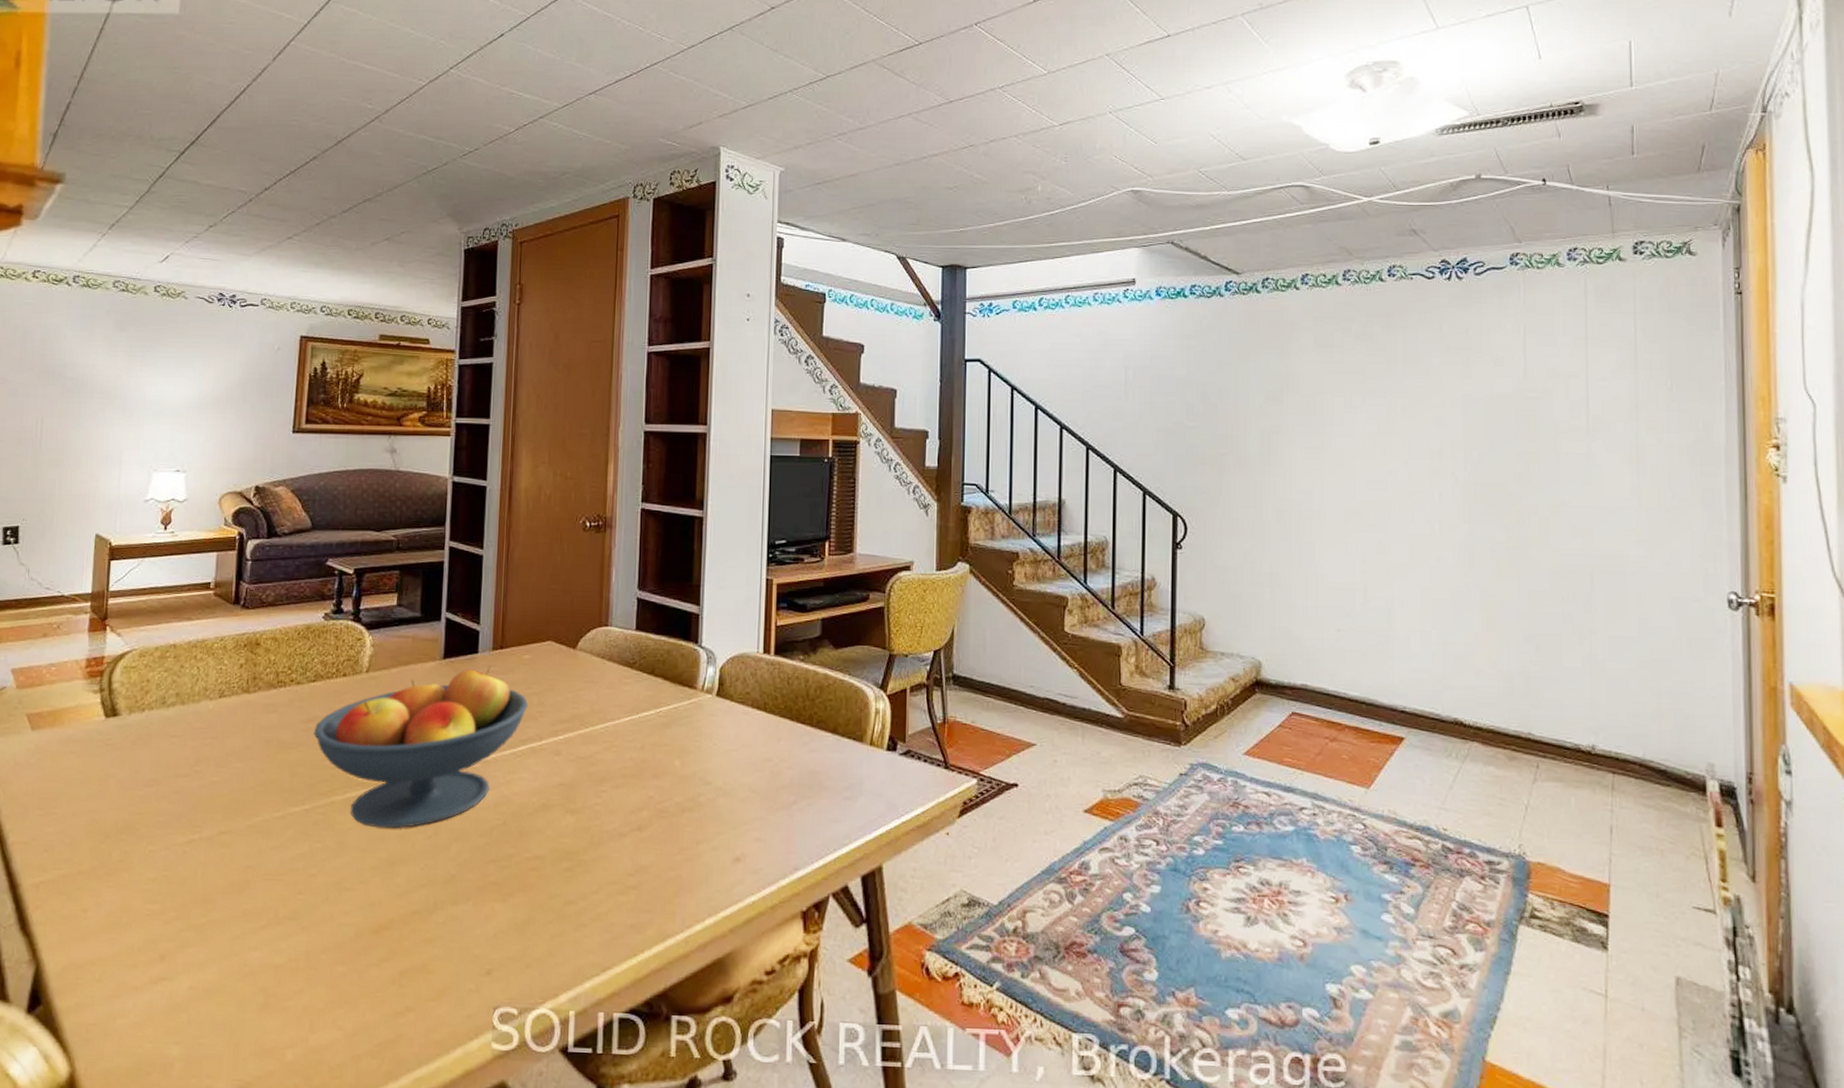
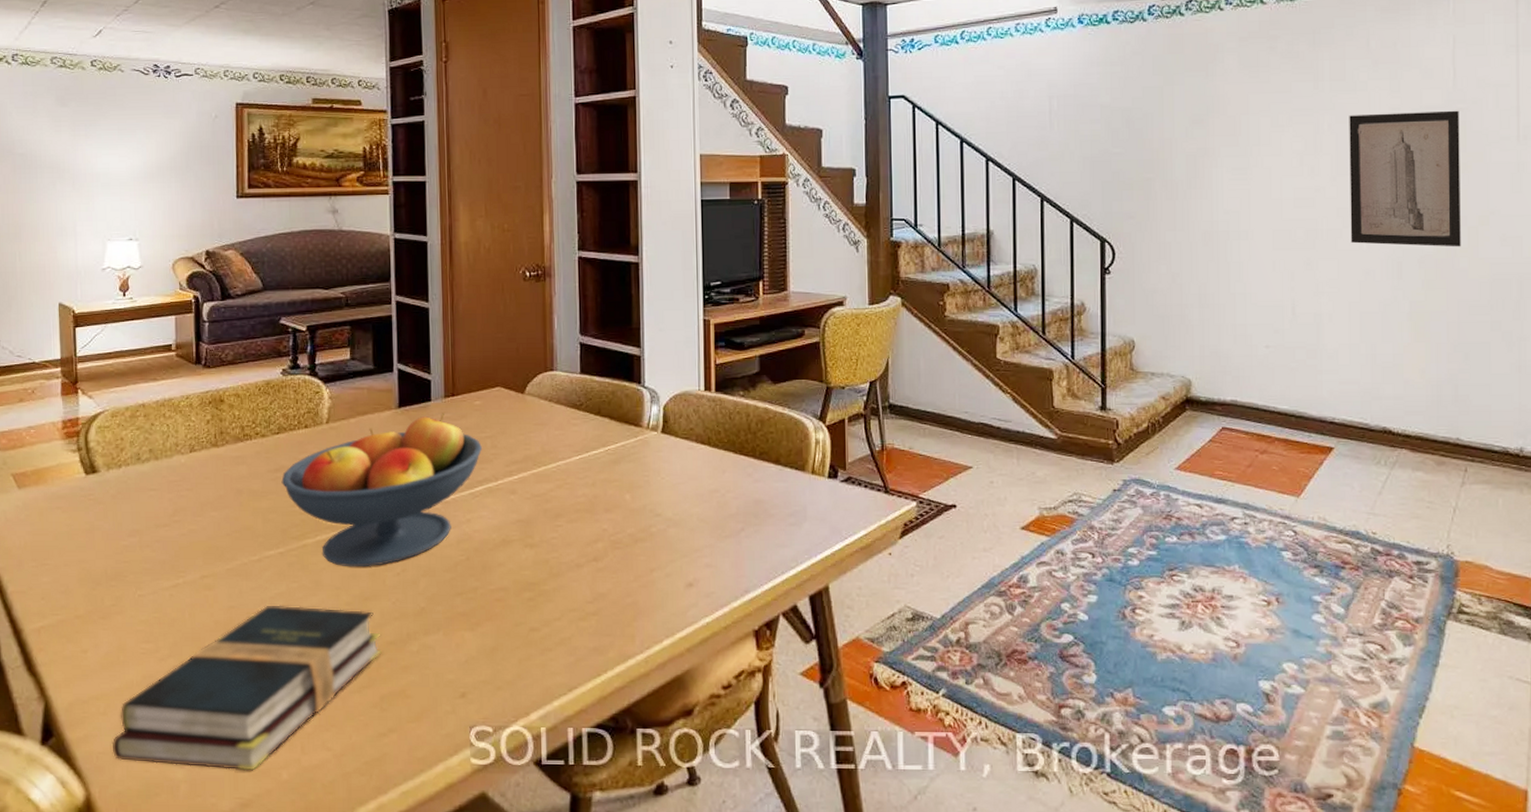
hardback book: none [104,866,406,1050] -> present [111,605,382,771]
wall art: none [1422,398,1532,537] -> present [1349,110,1461,247]

